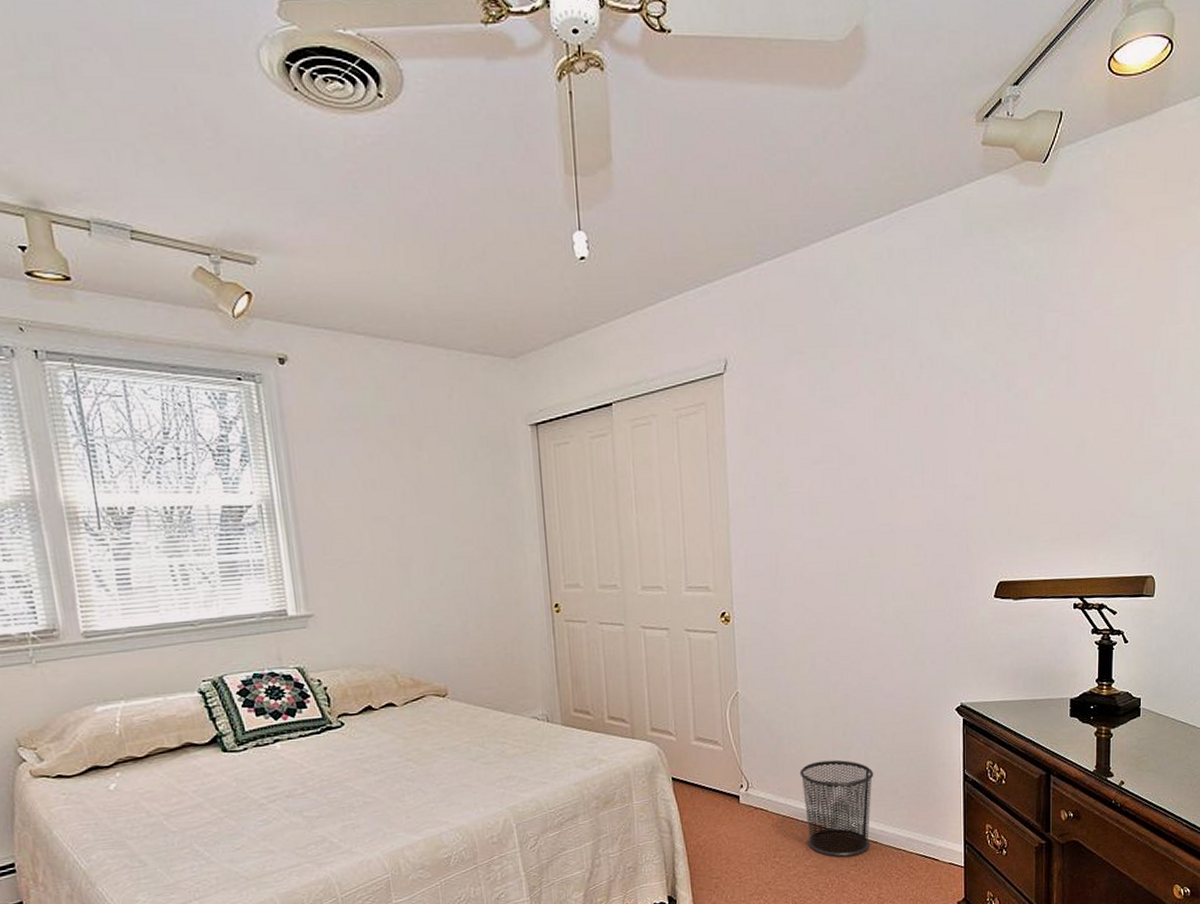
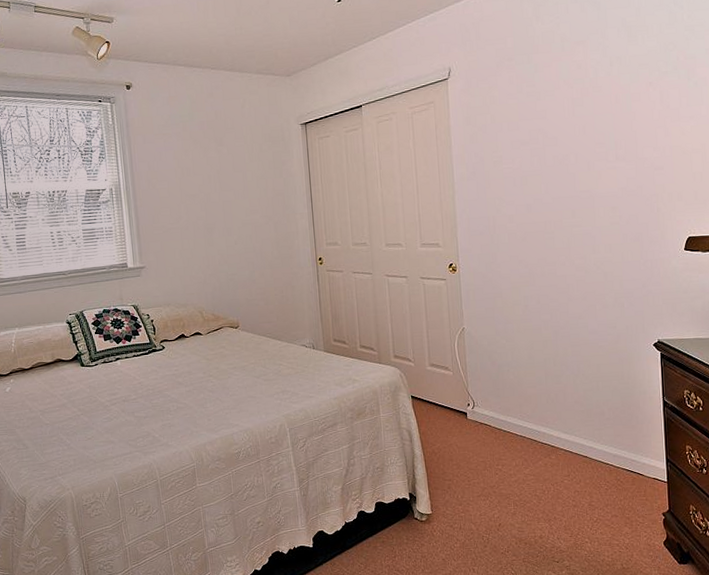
waste bin: present [799,759,874,857] -> none [517,385,582,468]

